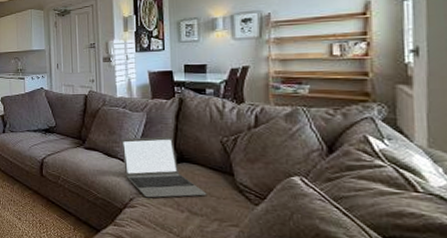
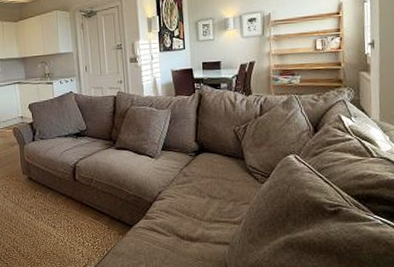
laptop: present [121,136,207,198] -> none [149,130,224,189]

